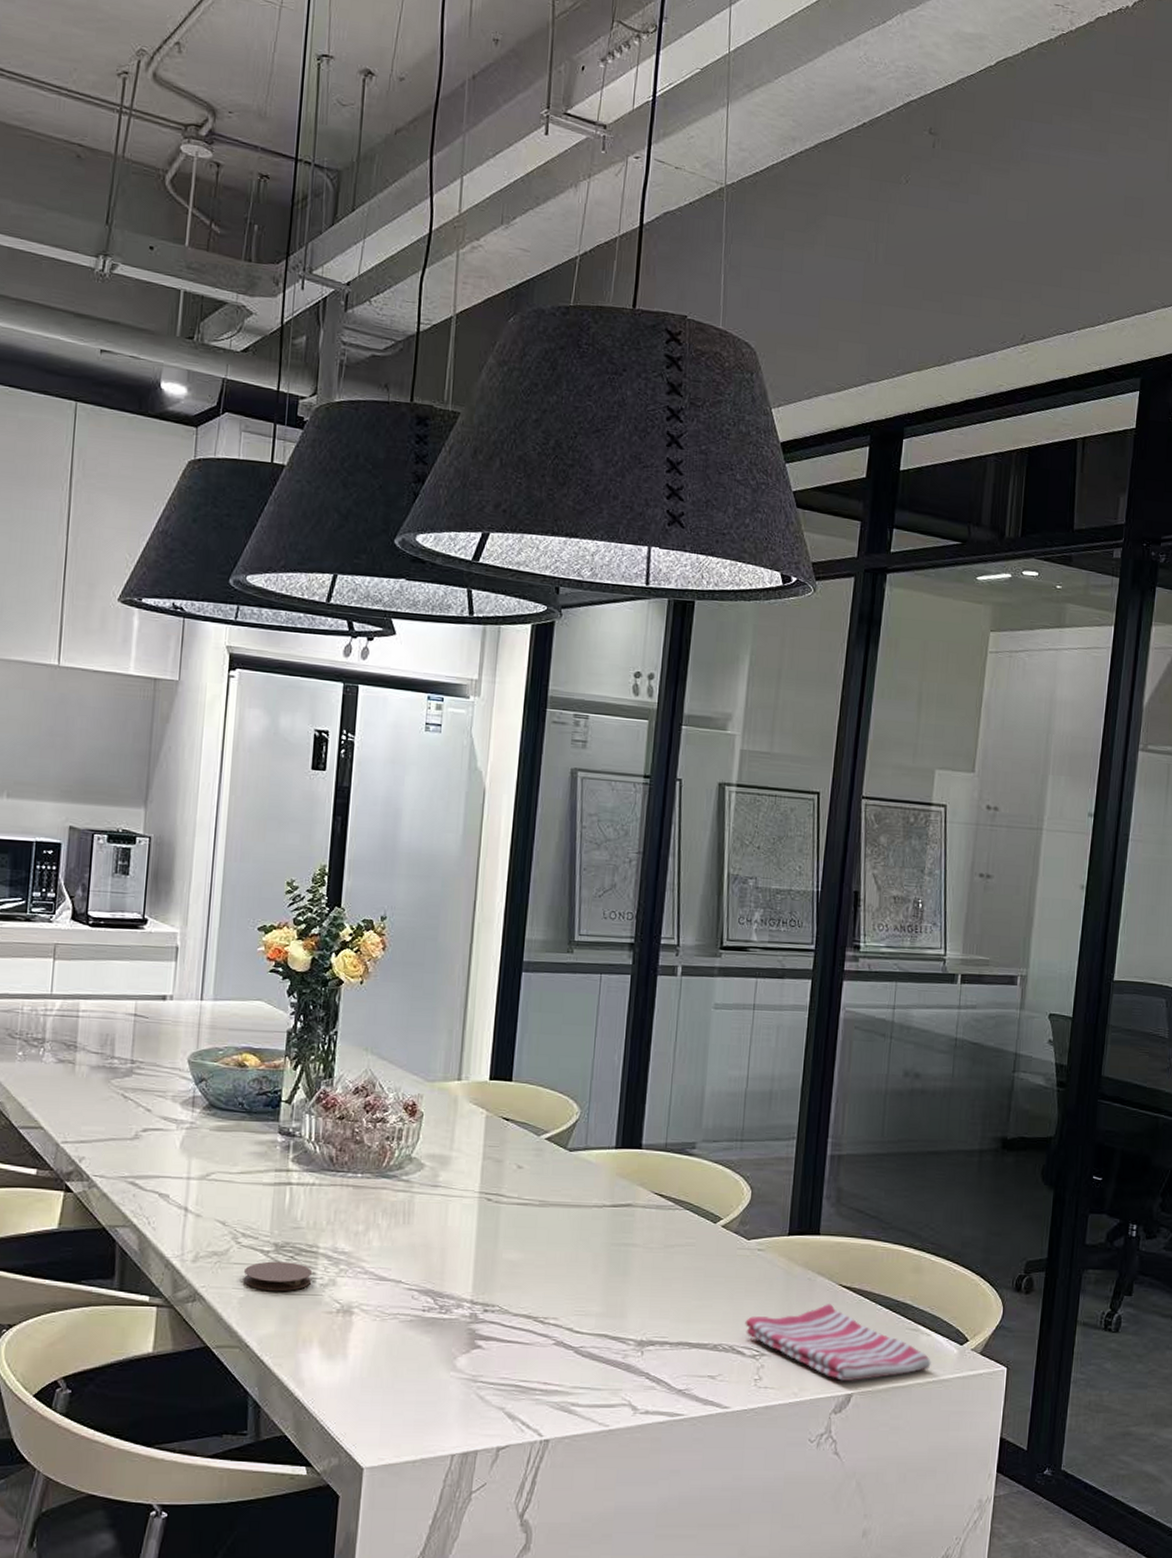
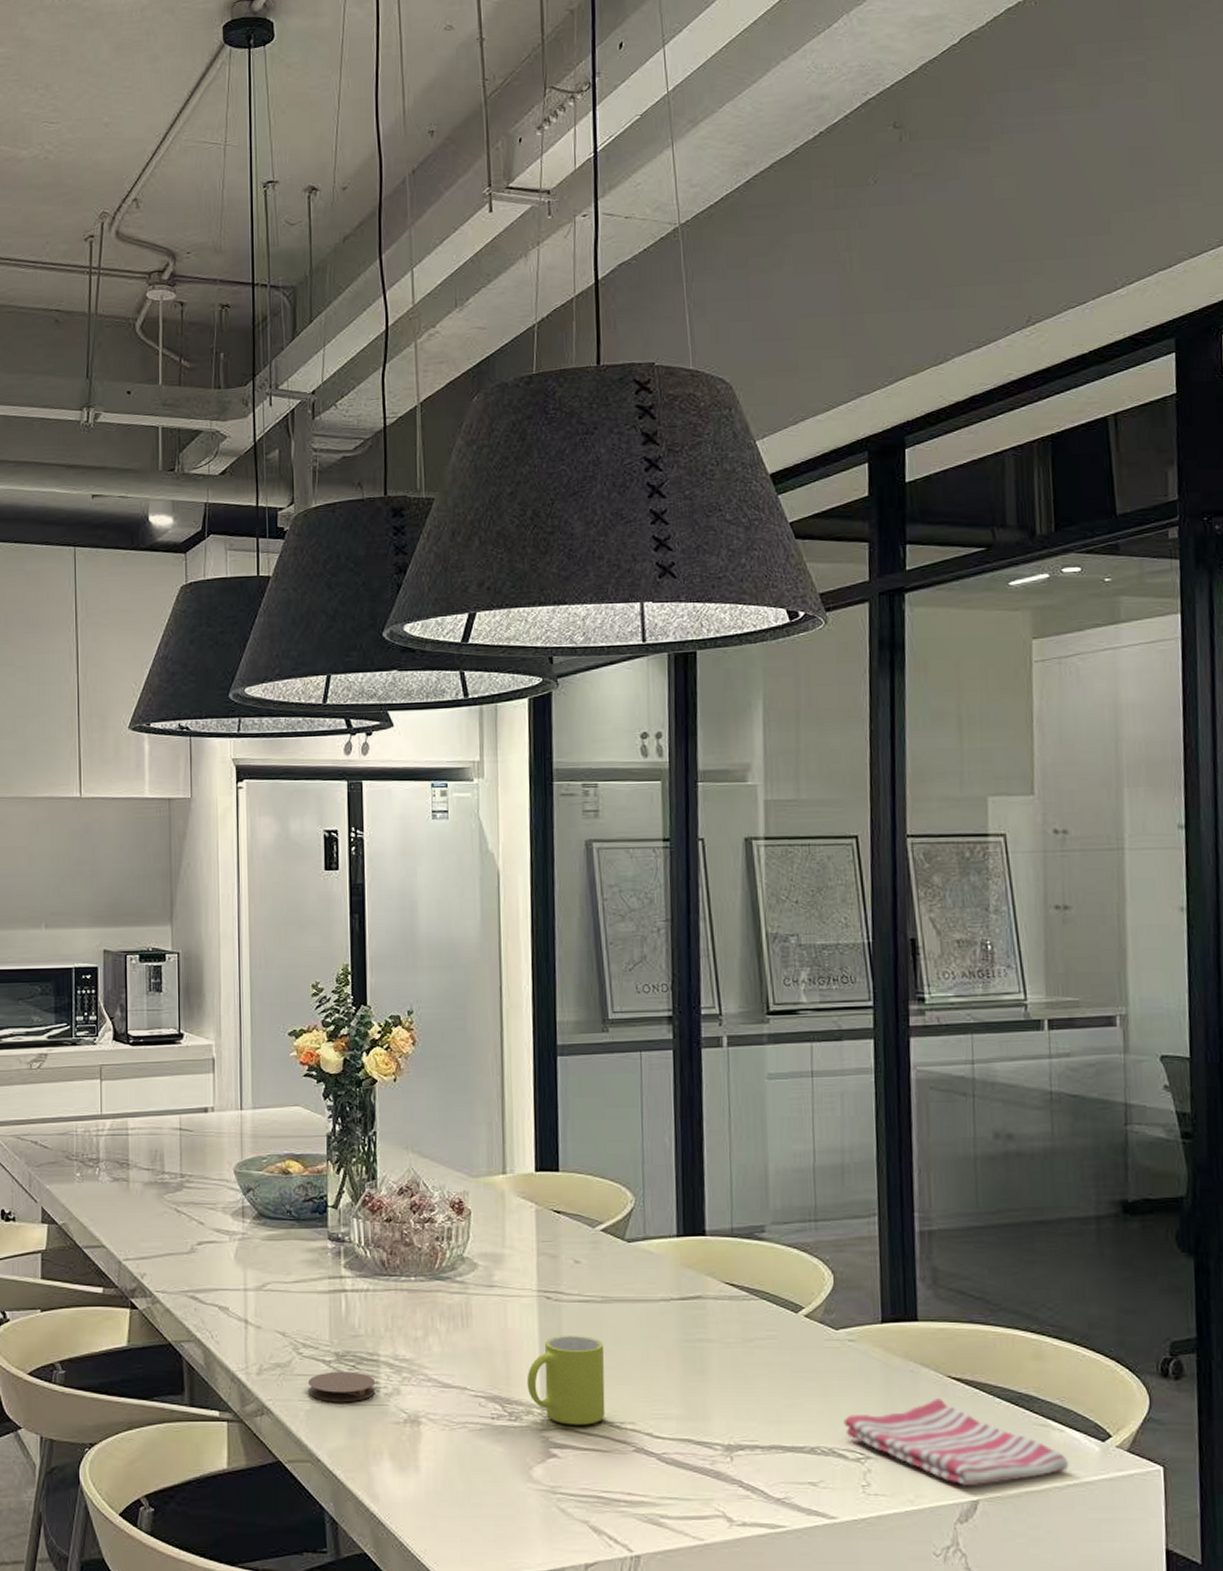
mug: none [459,1235,537,1319] -> present [526,1336,606,1425]

